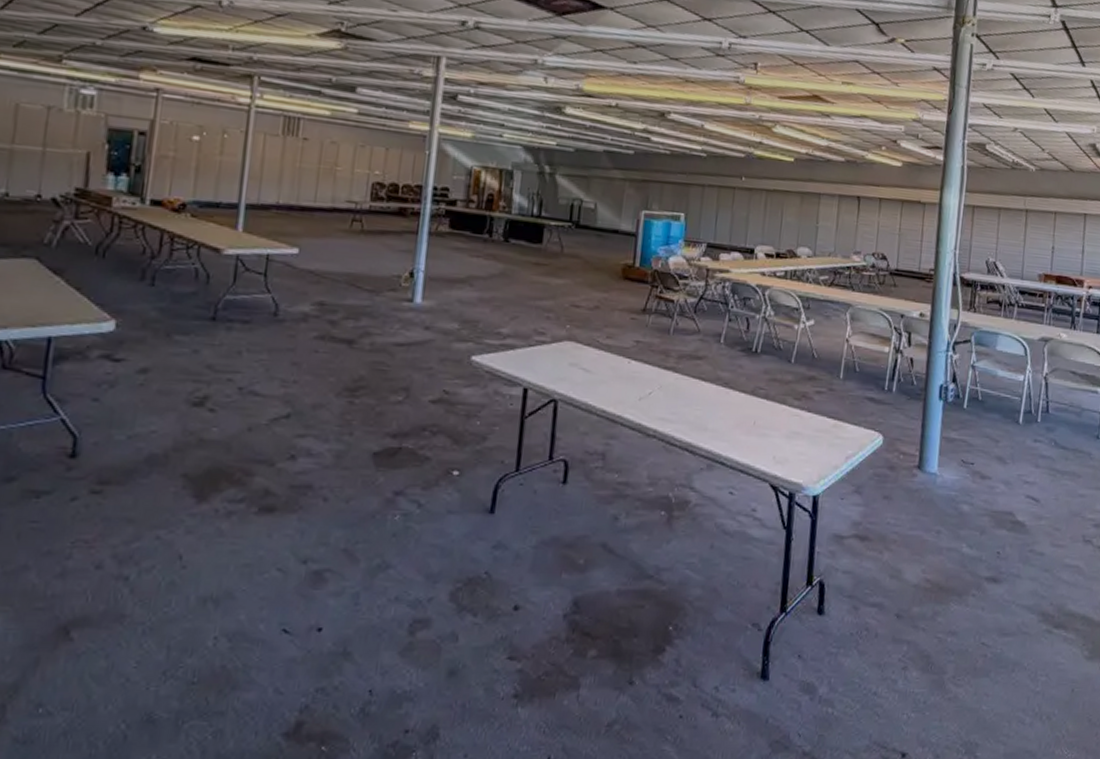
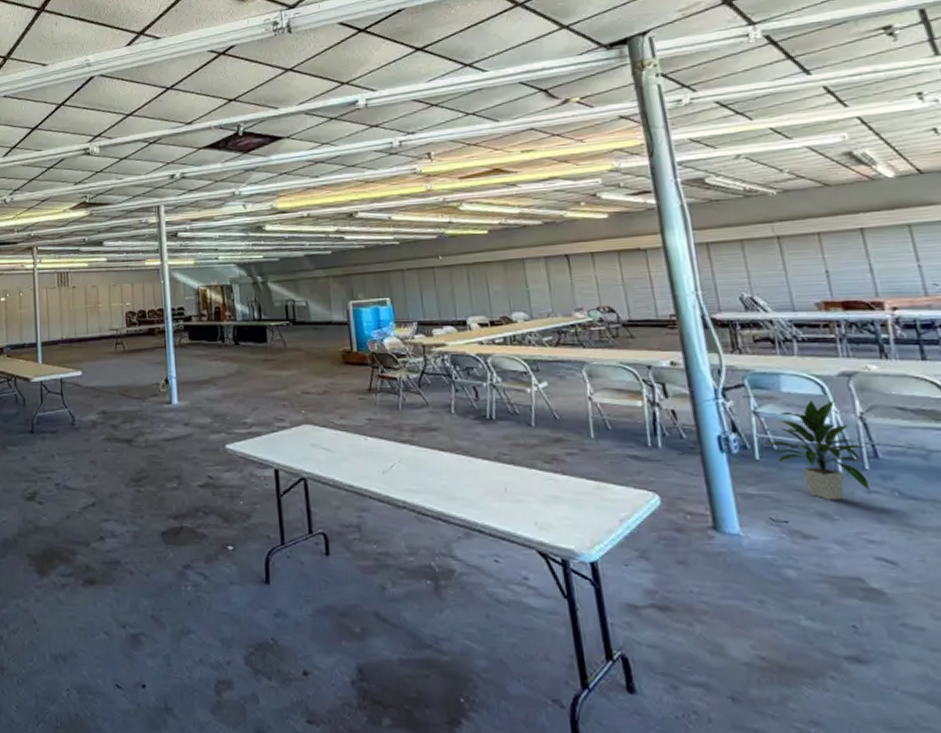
indoor plant: none [973,359,1045,447] -> present [764,399,871,500]

